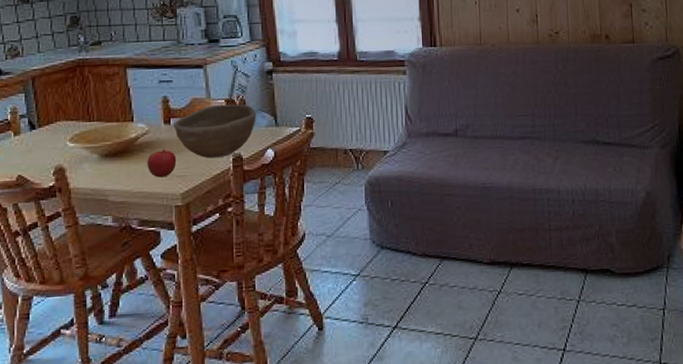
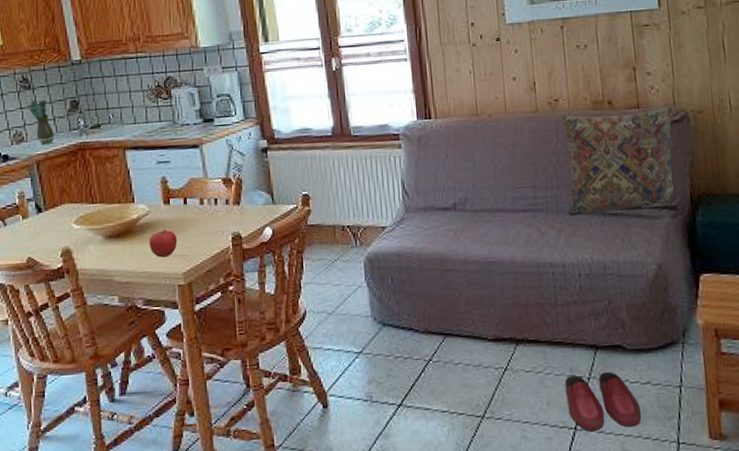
vase: none [25,12,53,60] -> present [28,98,55,145]
bowl: present [173,104,256,159] -> none [172,183,253,238]
slippers: none [555,295,626,352] -> present [565,372,641,431]
pillow: none [561,42,669,145] -> present [561,106,680,216]

